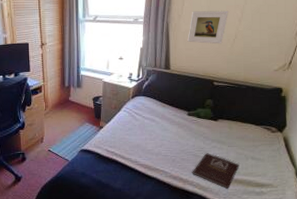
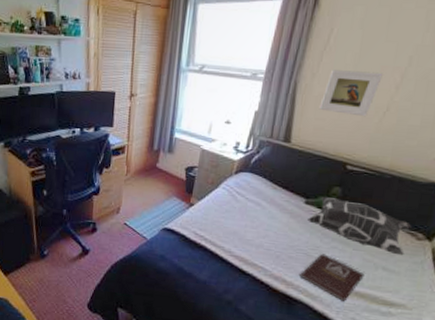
decorative pillow: none [191,107,267,146] -> present [307,196,412,256]

